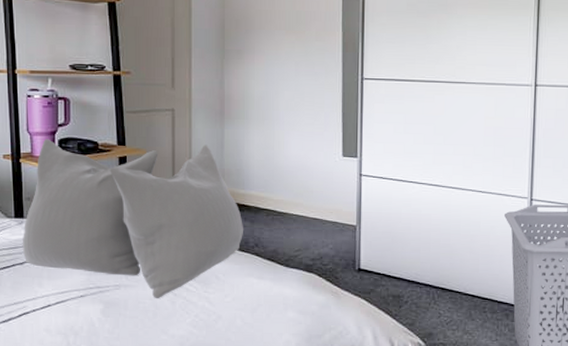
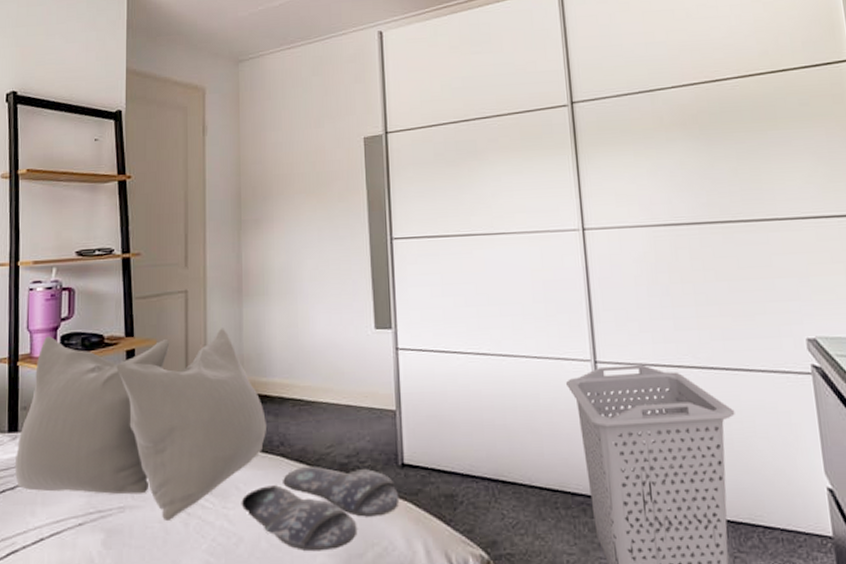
slippers: none [220,264,355,330] -> present [241,466,400,550]

